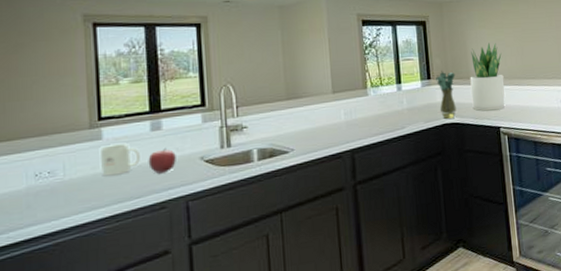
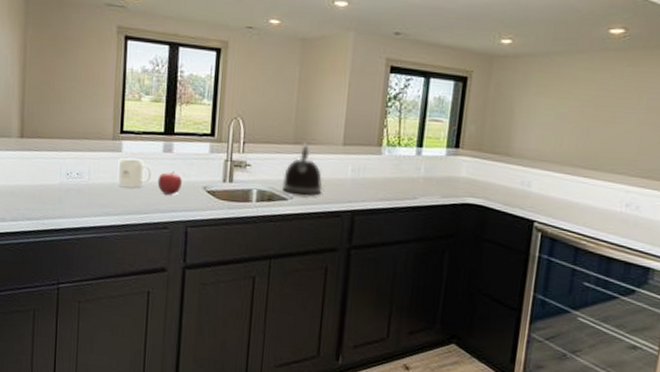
kettle: none [281,97,321,146] -> present [281,143,323,196]
vase: present [436,71,457,119] -> none [462,140,491,199]
planter: present [470,42,505,112] -> none [504,115,559,201]

